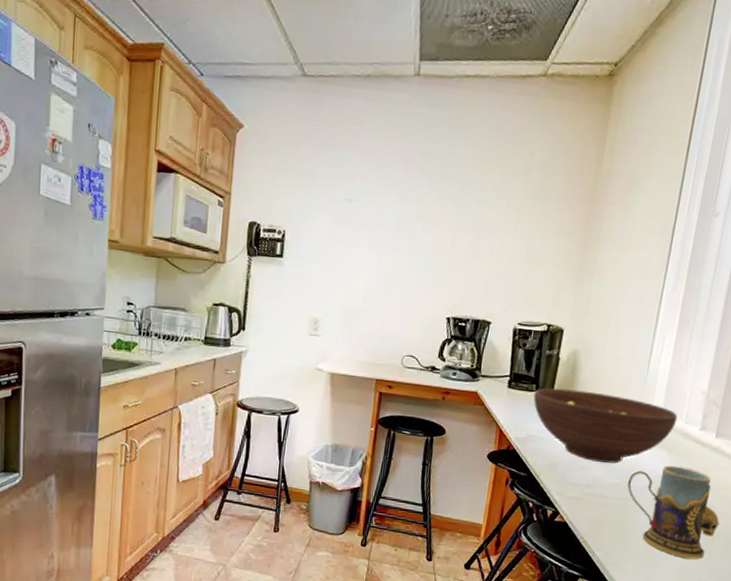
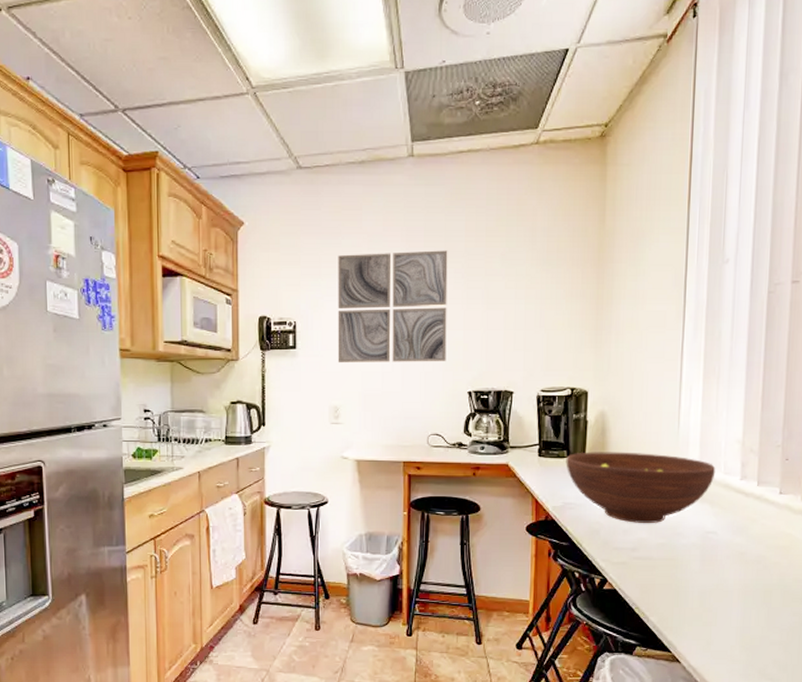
wall art: none [322,168,443,286] -> present [337,250,448,364]
mug: present [627,465,720,559] -> none [674,519,774,615]

